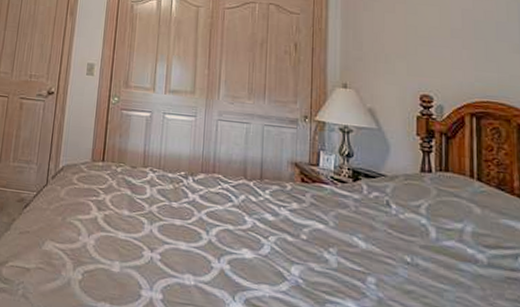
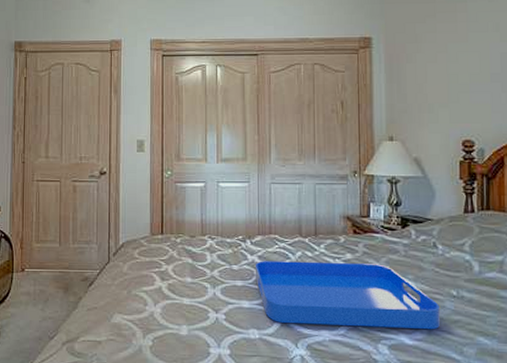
serving tray: none [195,200,393,299] -> present [256,261,441,330]

